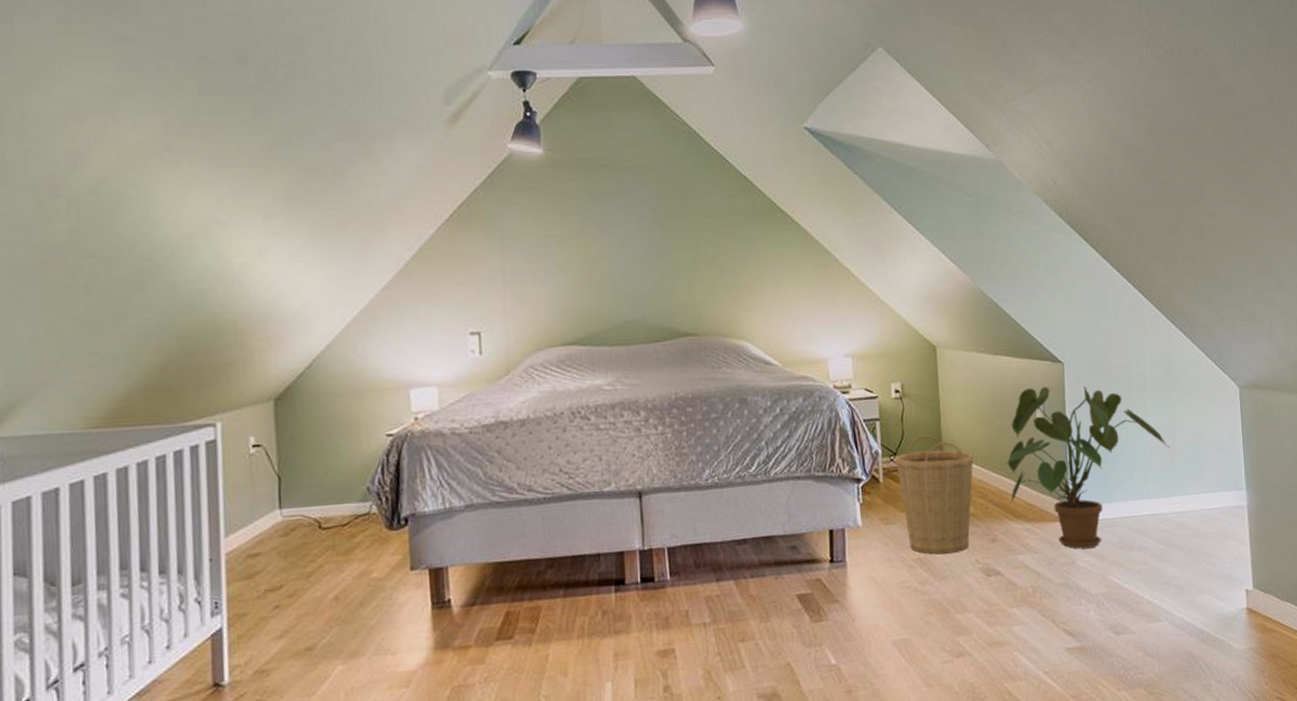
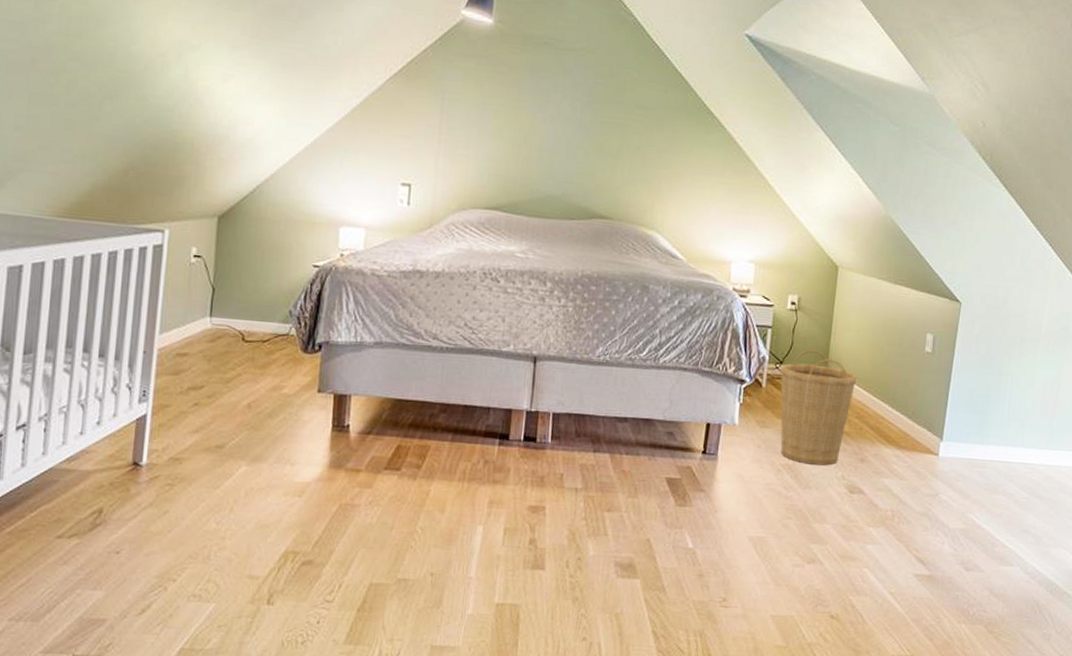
house plant: present [1003,386,1170,549] -> none [884,321,1053,484]

